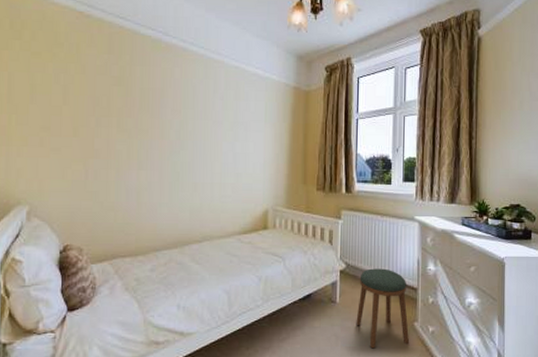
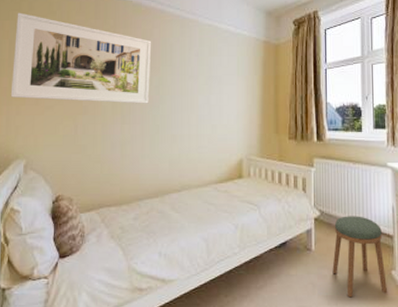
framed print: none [10,42,171,149] -> present [10,12,151,104]

